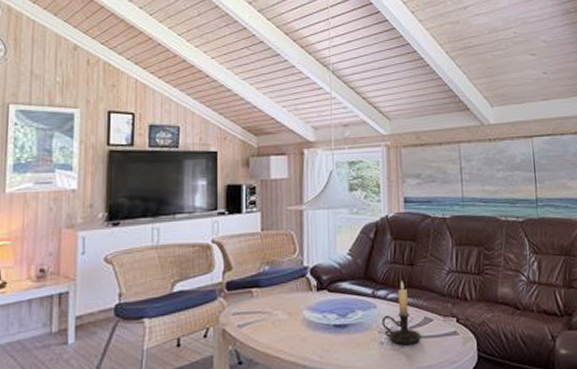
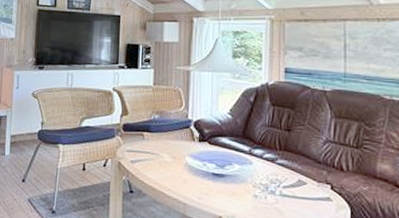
candle holder: present [382,281,421,346] -> none [257,143,294,203]

